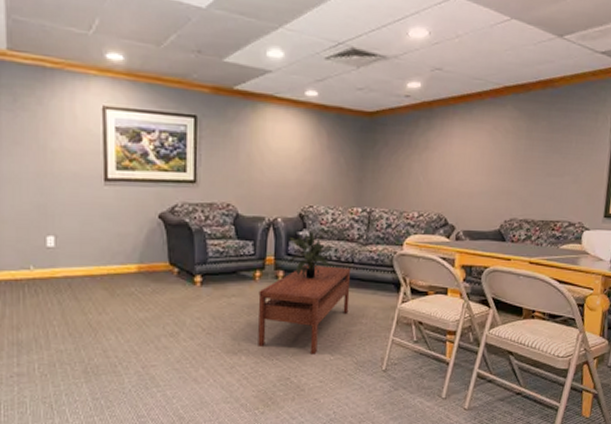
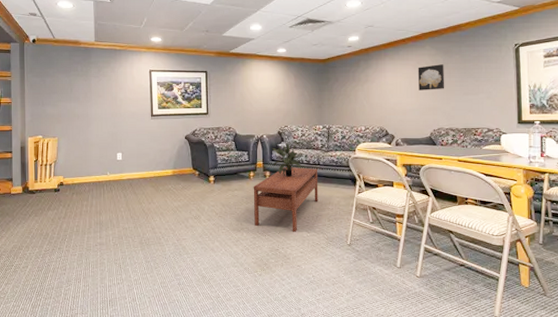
wall art: none [492,132,527,167] -> present [417,64,445,90]

